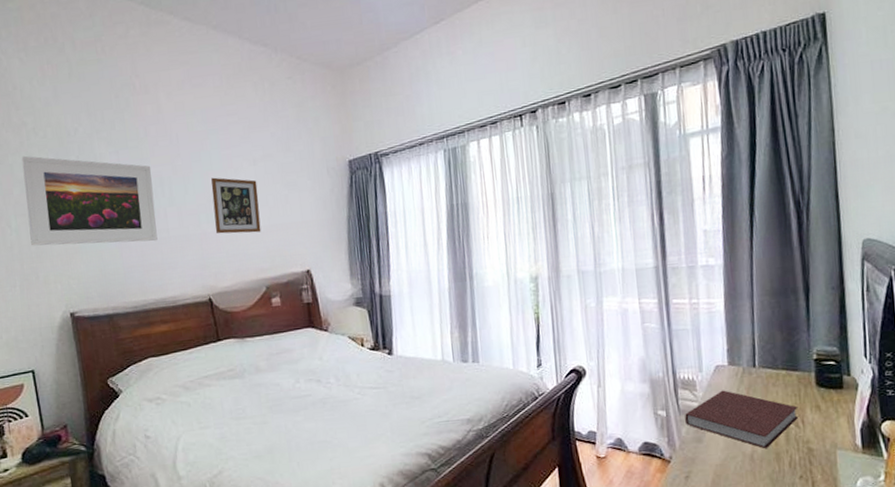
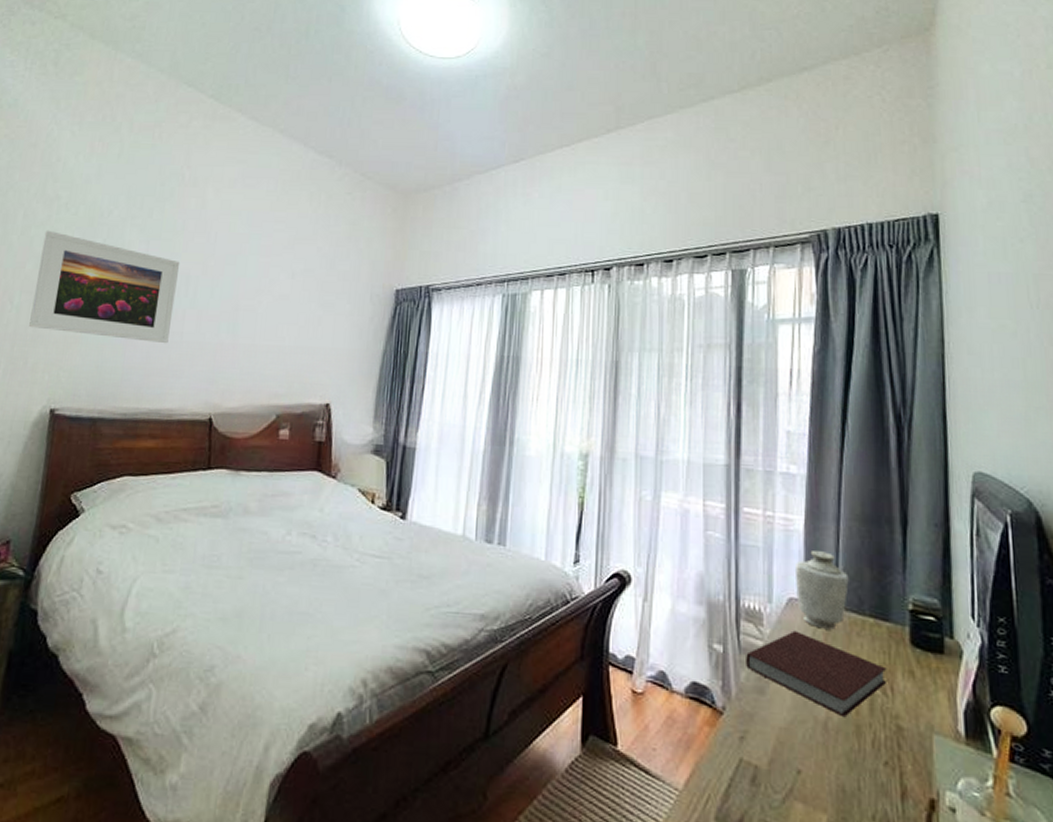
picture frame: present [211,177,261,234] -> none [233,284,291,352]
vase: none [719,324,764,385] -> present [796,551,849,630]

